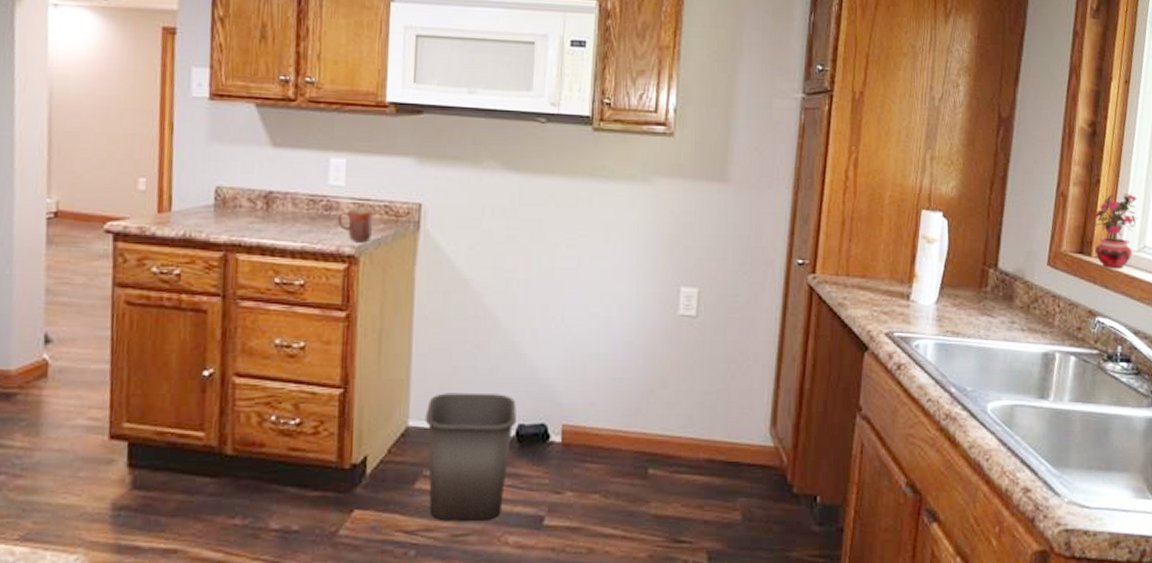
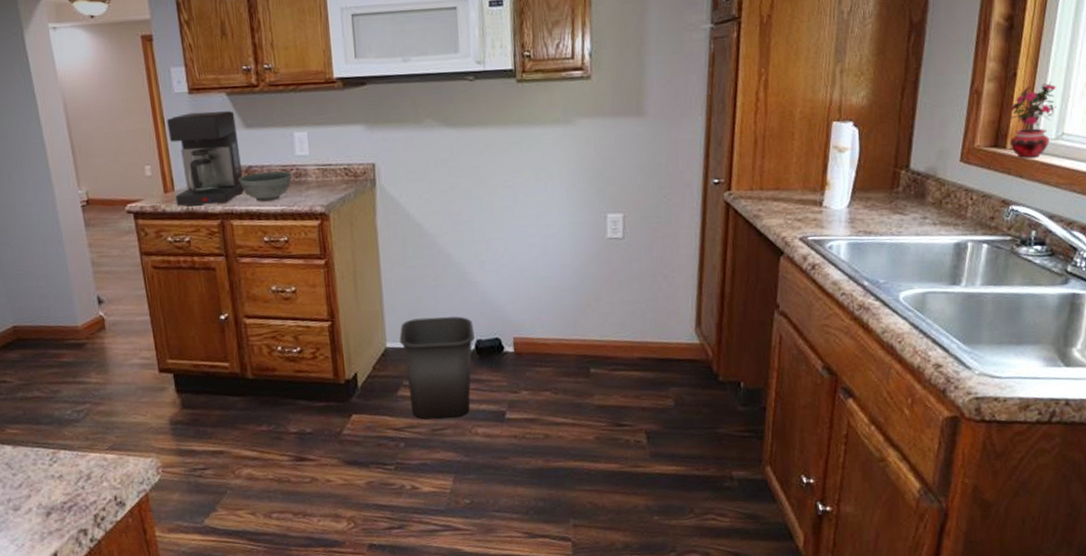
coffee maker: none [170,121,262,233] -> present [167,111,245,206]
bowl: none [254,200,321,235] -> present [238,171,293,202]
mug: present [337,208,374,243] -> none [306,172,337,202]

